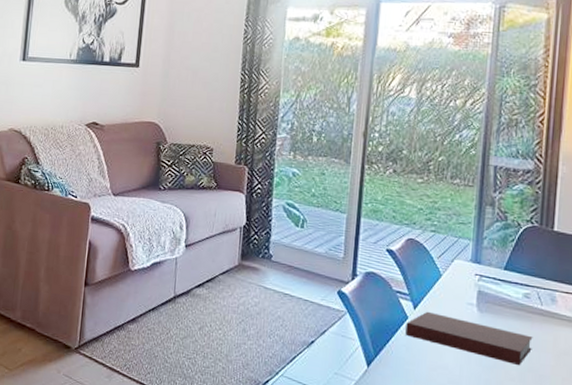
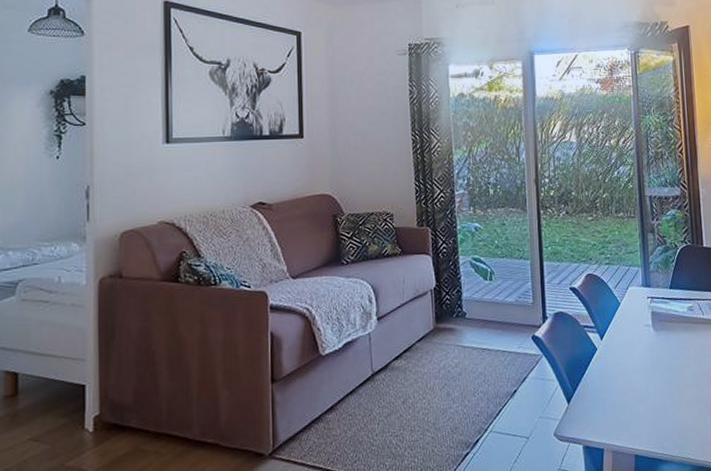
notebook: present [405,311,533,365] -> none [596,339,701,373]

